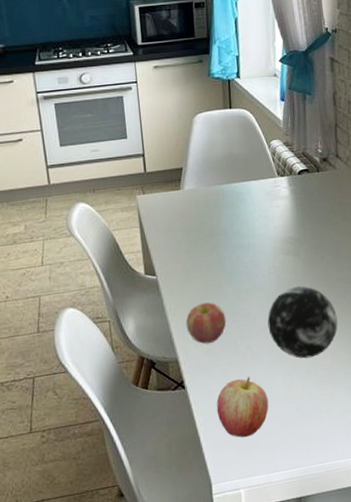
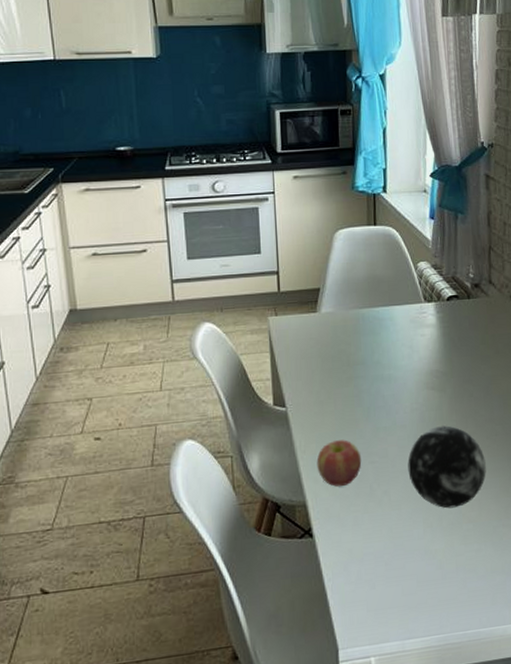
apple: present [216,377,269,438] -> none [347,527,406,597]

